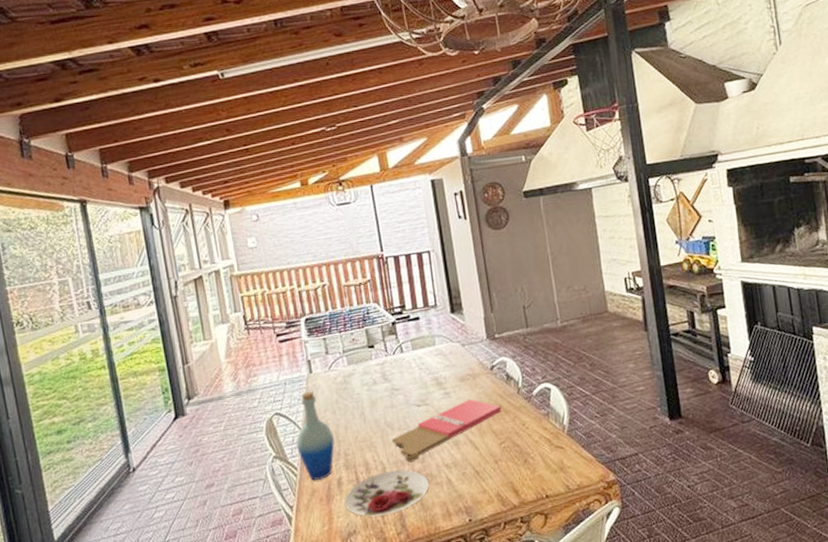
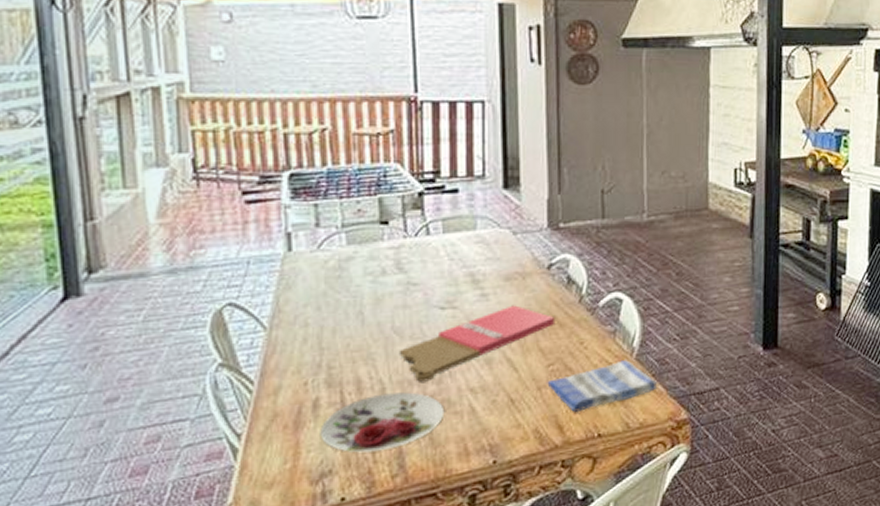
bottle: present [296,391,335,481] -> none [255,276,316,401]
dish towel: none [501,435,588,479] -> present [547,360,658,412]

